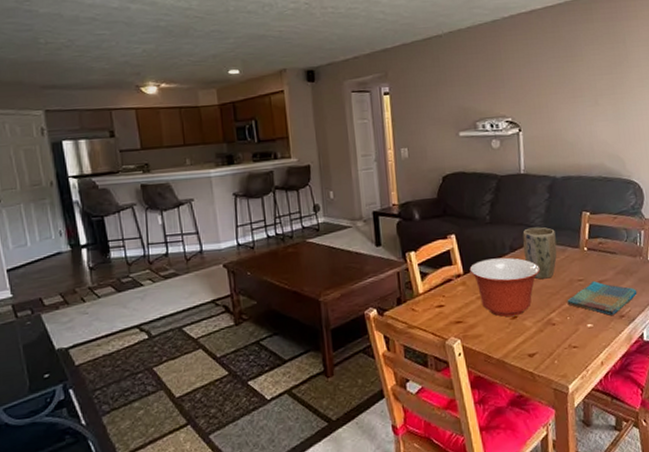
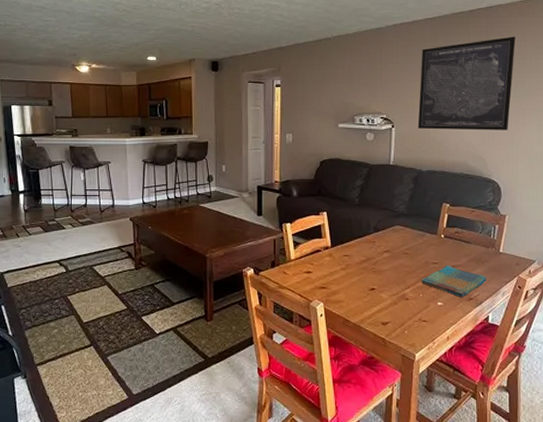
mixing bowl: present [469,257,540,317] -> none [336,236,399,288]
plant pot: present [523,227,557,279] -> none [386,213,417,259]
wall art: none [543,21,645,131] -> present [417,36,516,130]

